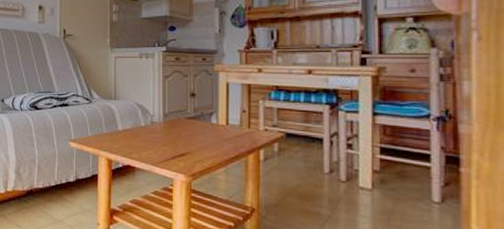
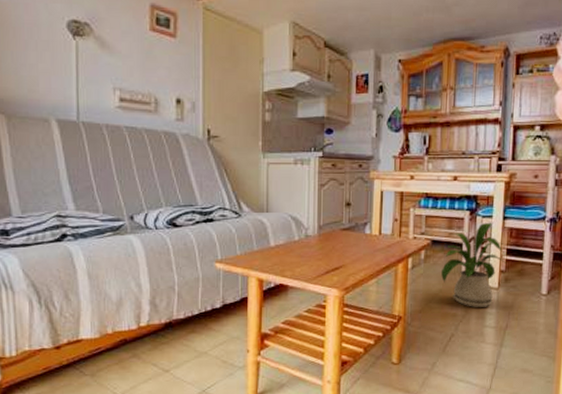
house plant: none [299,117,381,210] -> present [441,222,507,308]

